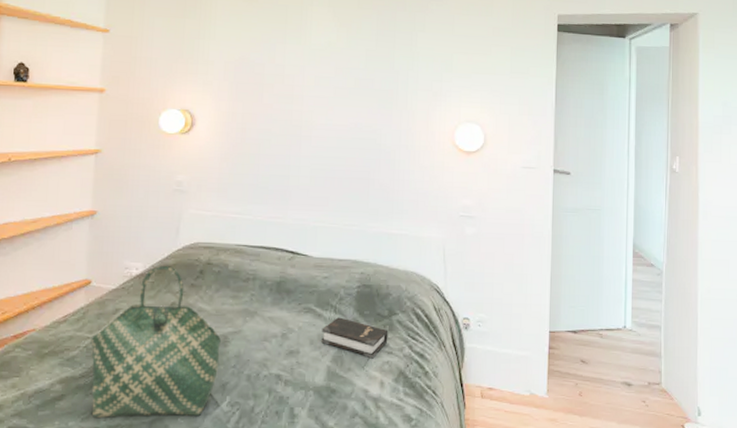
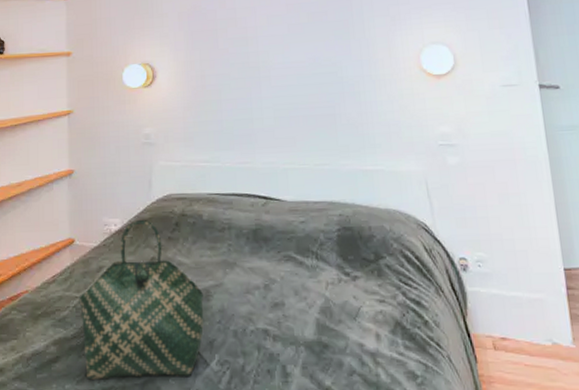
hardback book: present [321,317,389,359] -> none [305,264,378,309]

